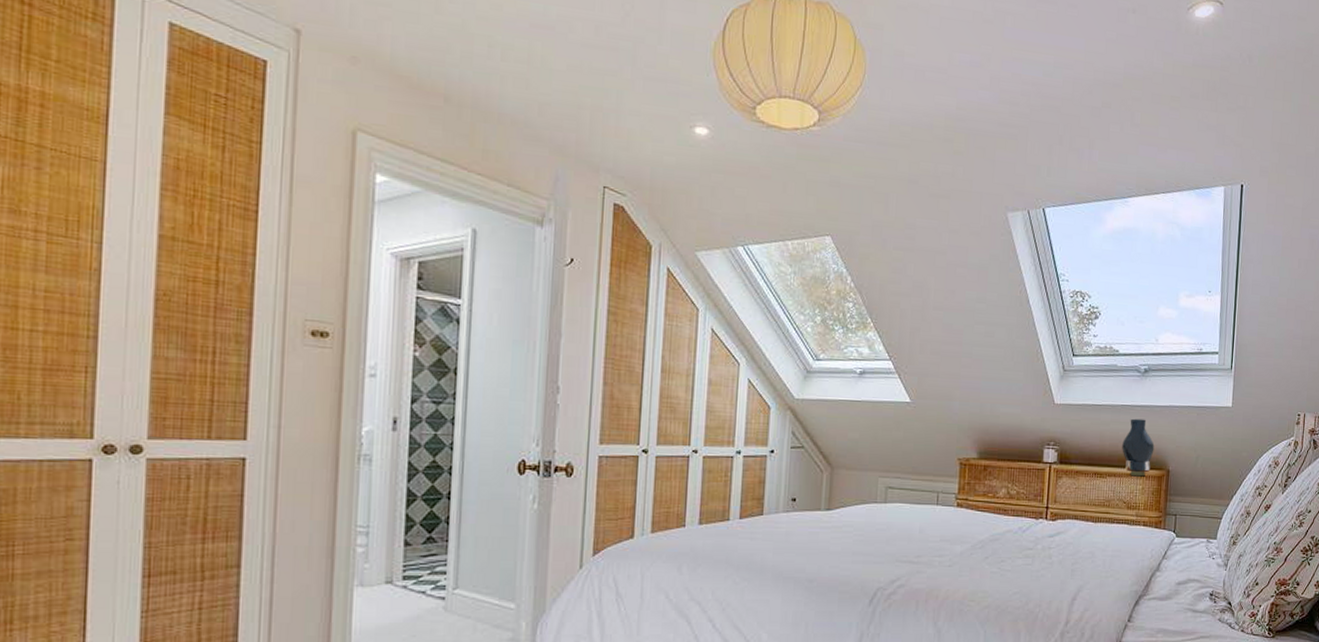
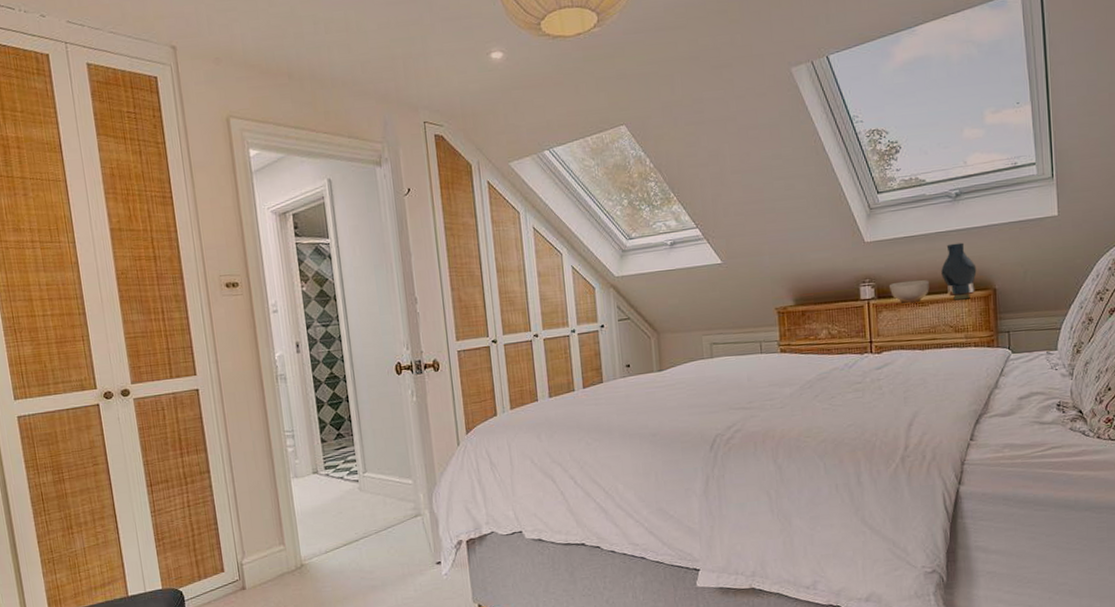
bowl: none [1071,449,1110,472] -> present [888,279,929,303]

